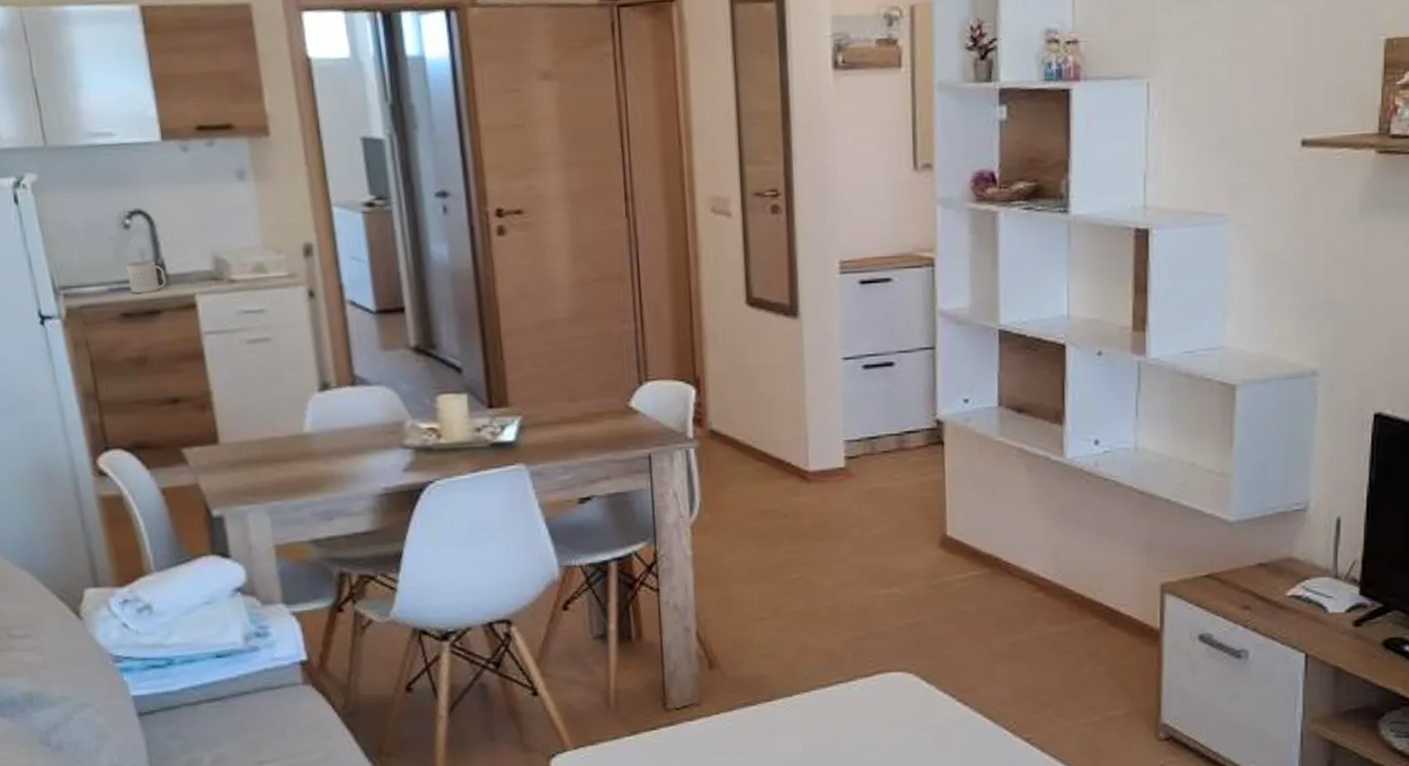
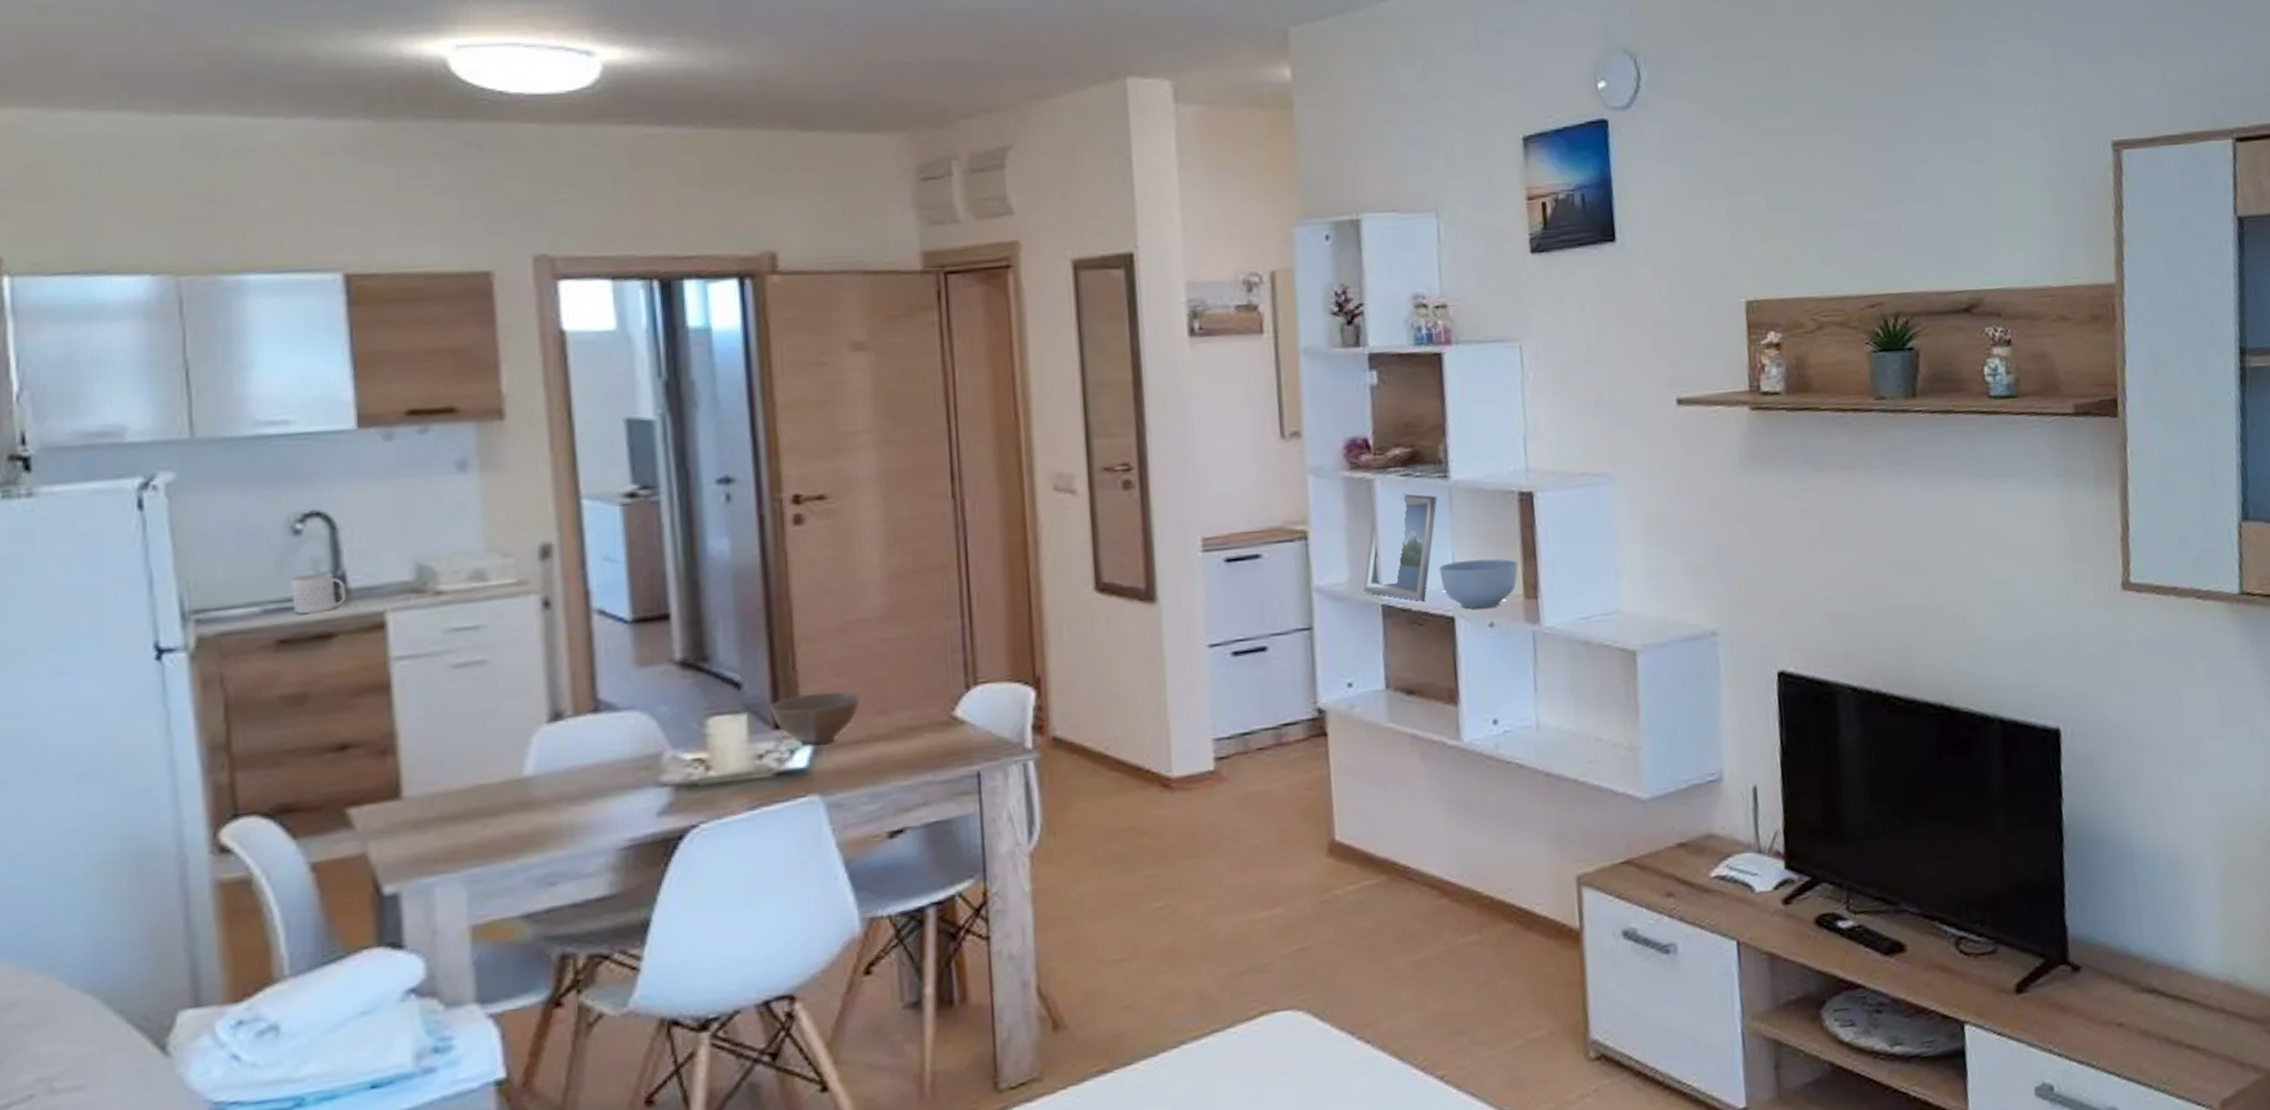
bowl: none [484,379,555,424] -> present [769,691,860,747]
picture frame: none [983,226,1056,328] -> present [1363,494,1438,601]
bowl: none [1054,292,1130,338] -> present [1439,559,1519,609]

